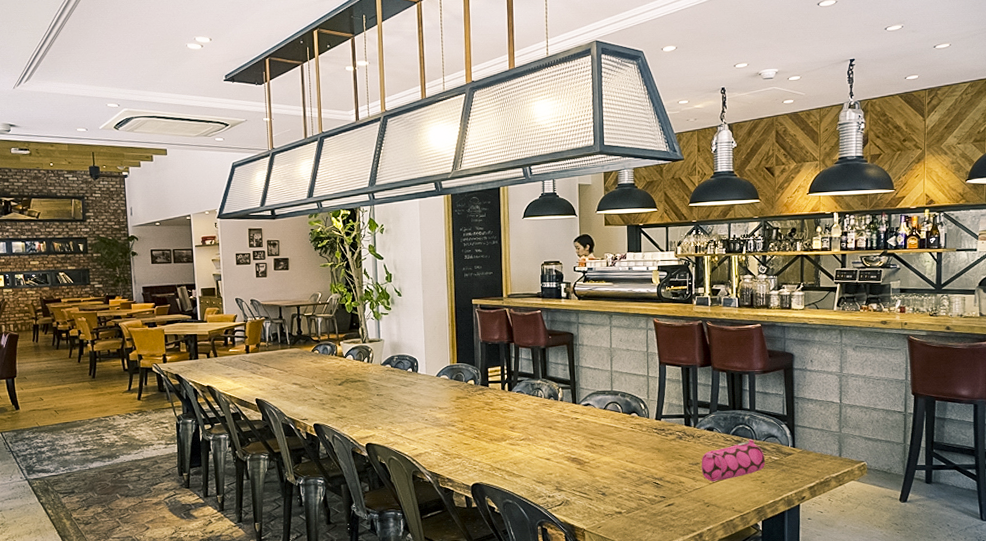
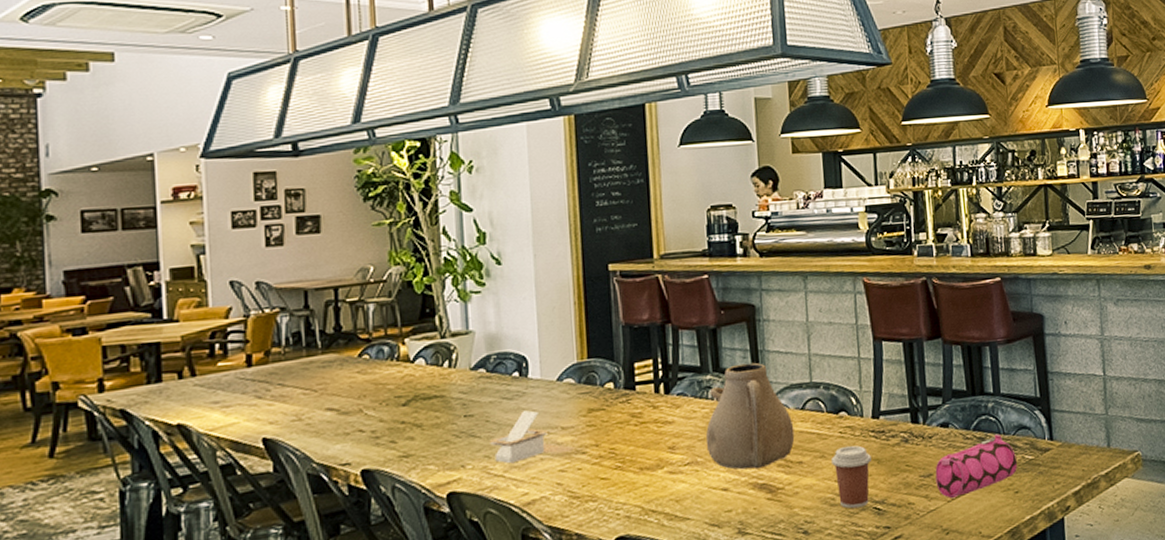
napkin holder: none [392,395,448,429] -> present [489,410,576,464]
teapot: none [535,374,598,448] -> present [705,362,795,470]
coffee cup: none [624,437,654,482] -> present [831,445,871,509]

